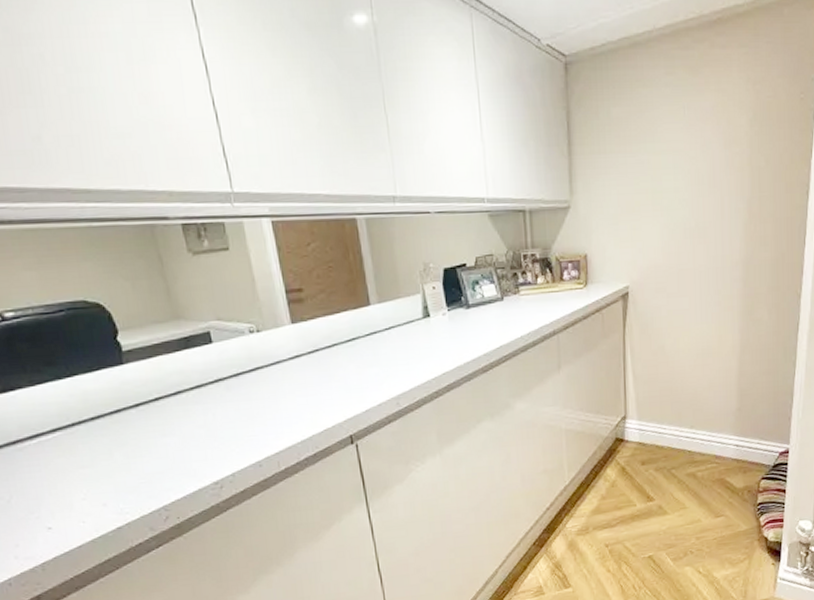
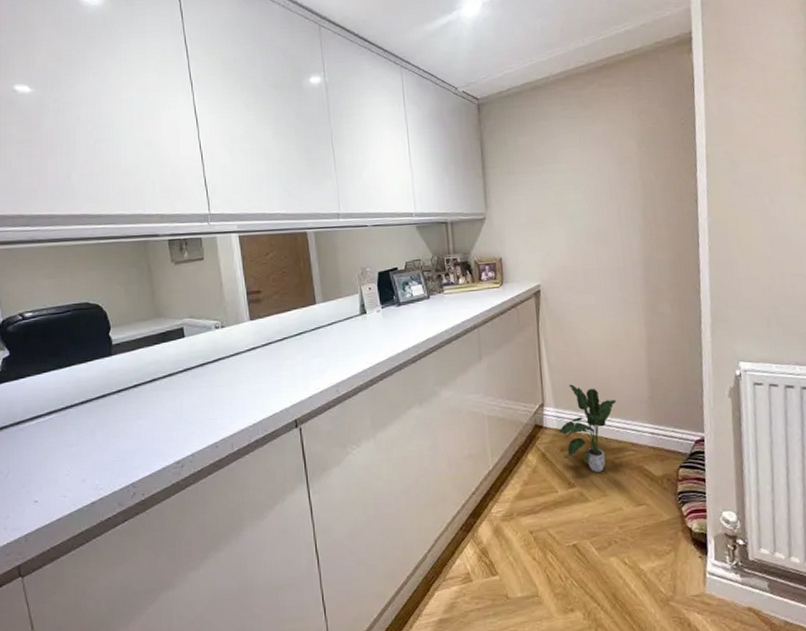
potted plant: none [641,395,703,486] -> present [559,384,617,472]

